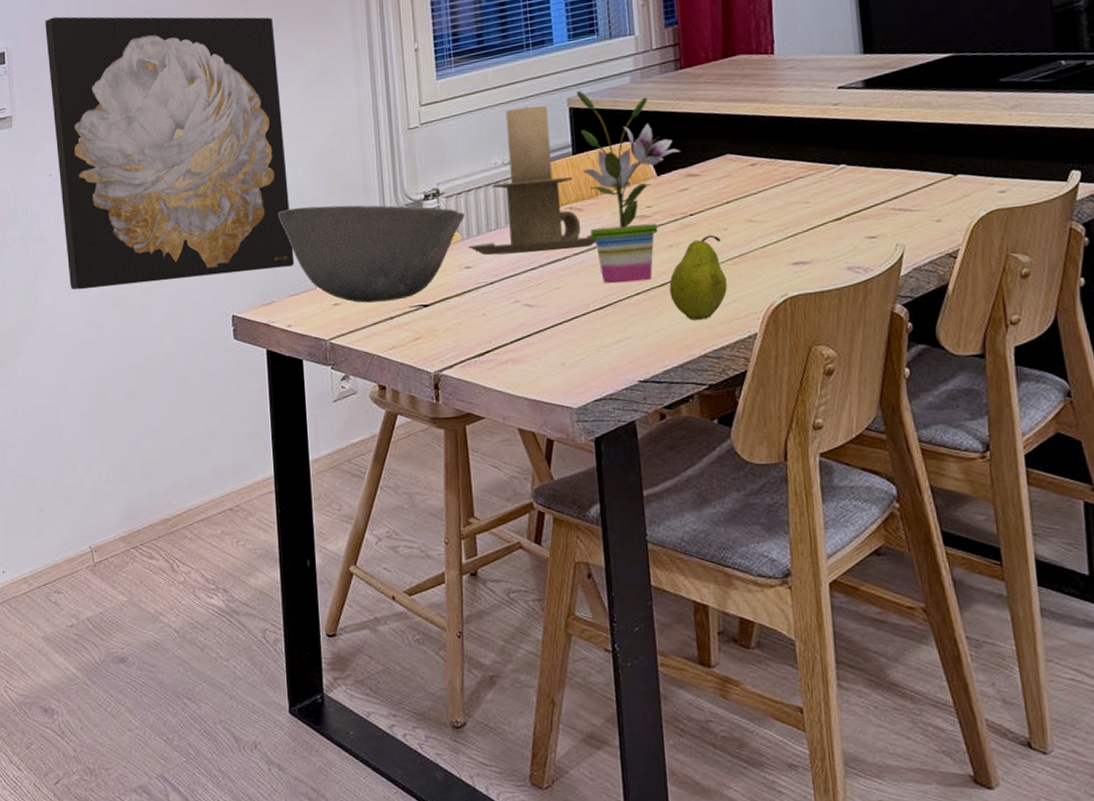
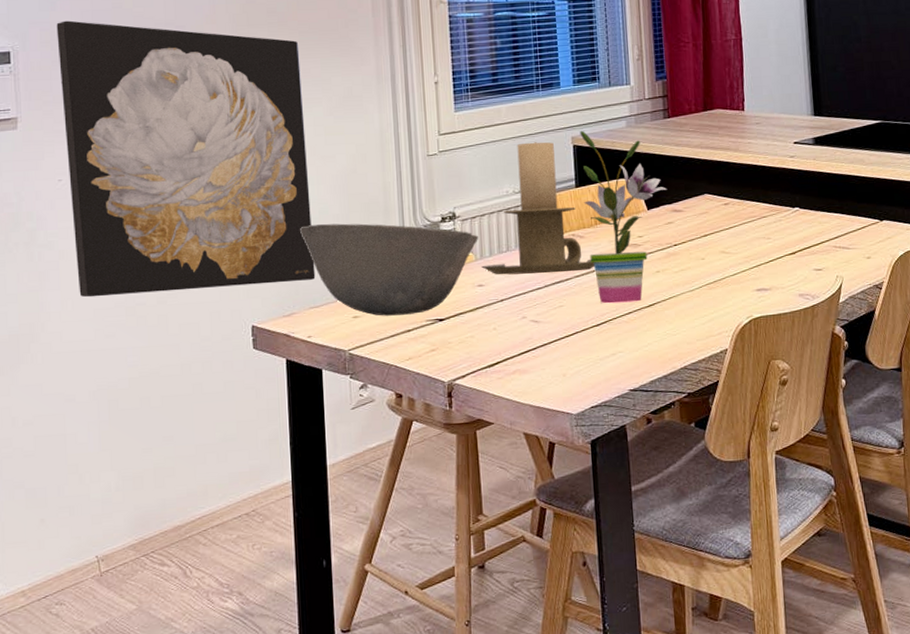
fruit: present [669,235,727,321] -> none [656,263,704,337]

